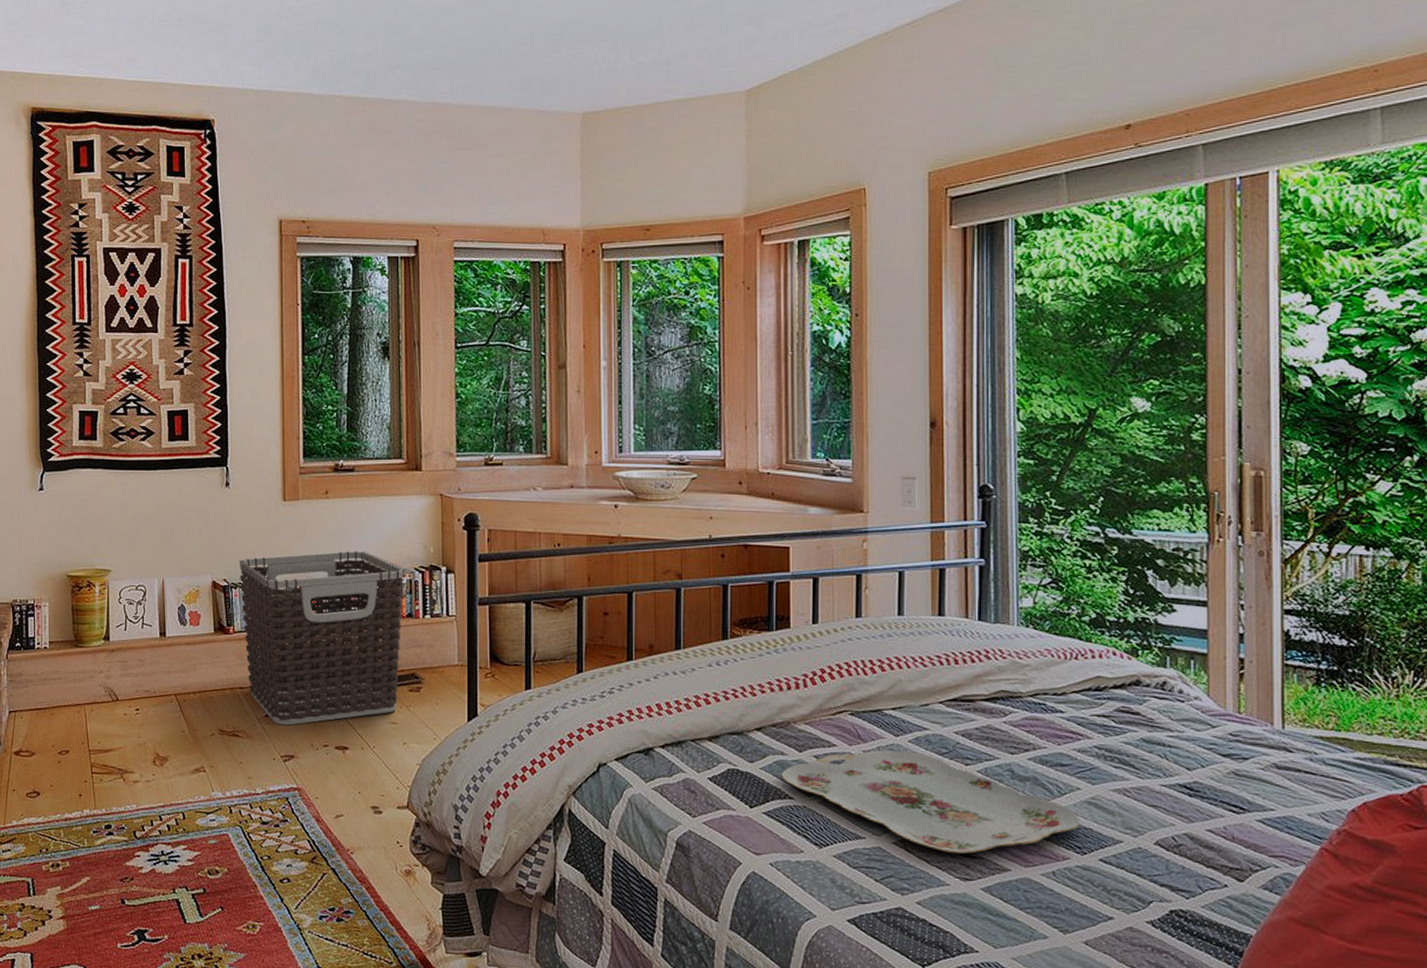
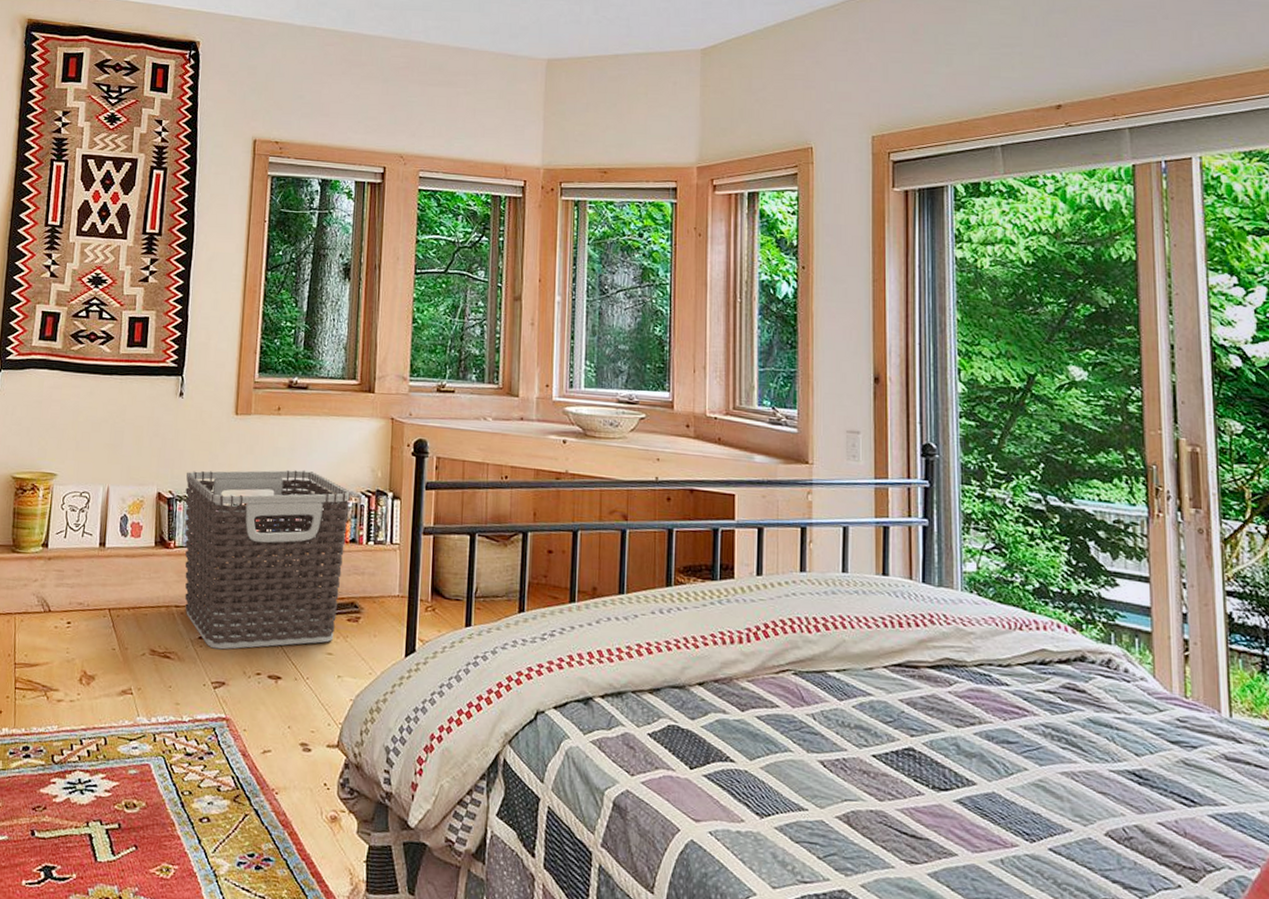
serving tray: present [781,750,1081,854] -> none [722,714,1029,834]

